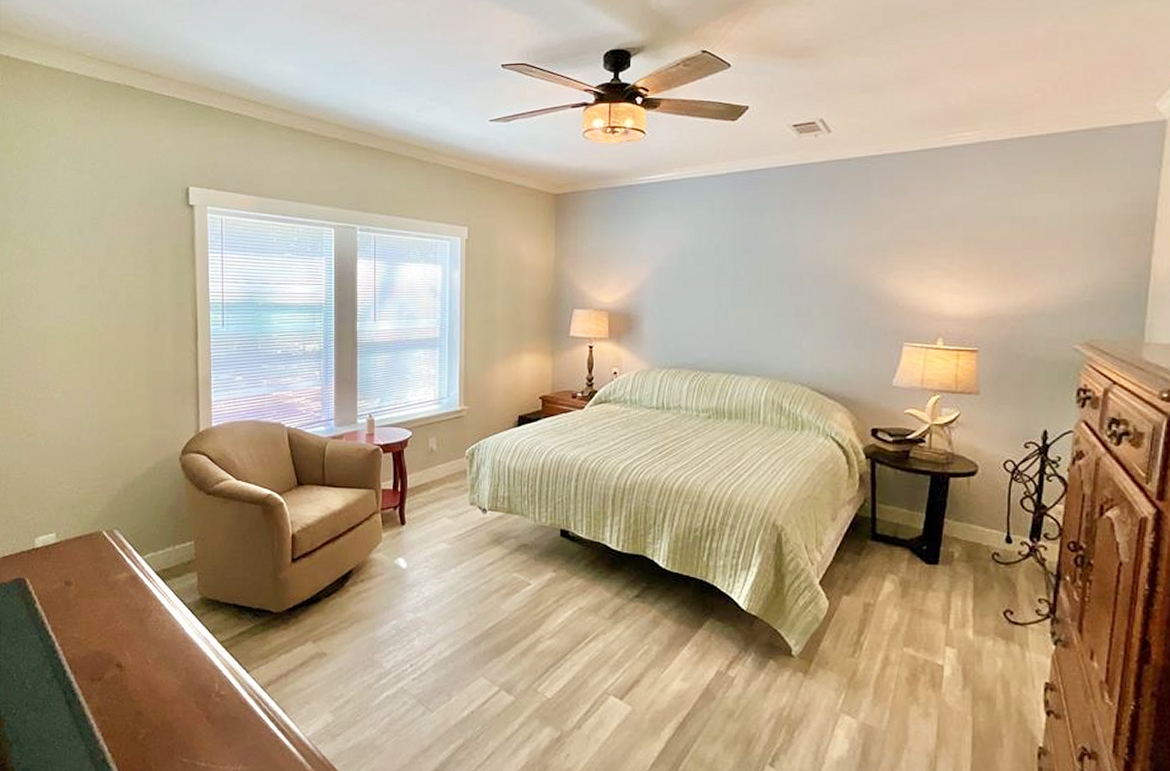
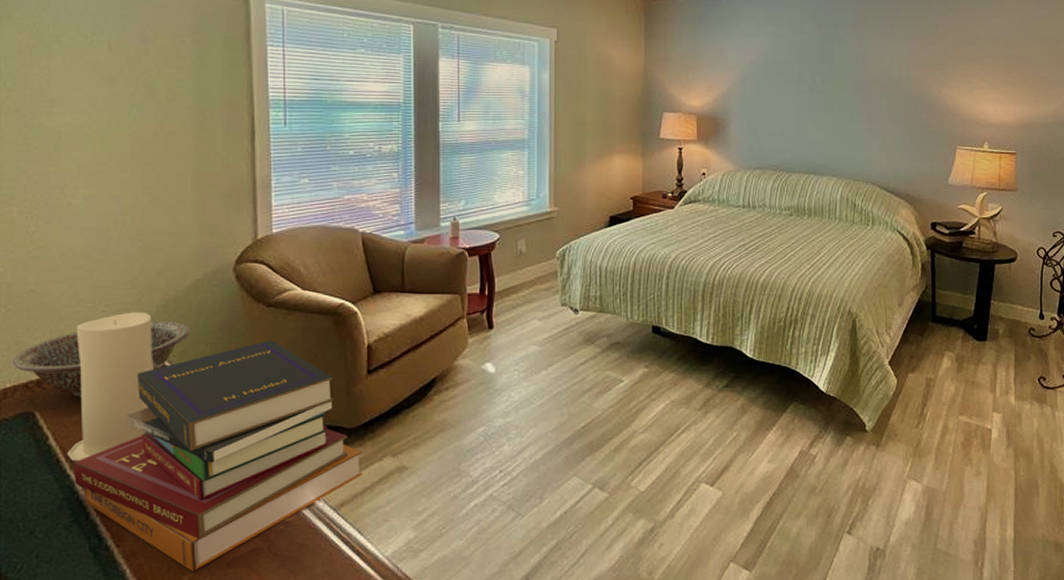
decorative bowl: none [9,503,145,568] -> present [12,320,190,397]
candle: none [49,494,116,625] -> present [67,311,153,462]
books: none [54,525,286,732] -> present [73,339,362,571]

